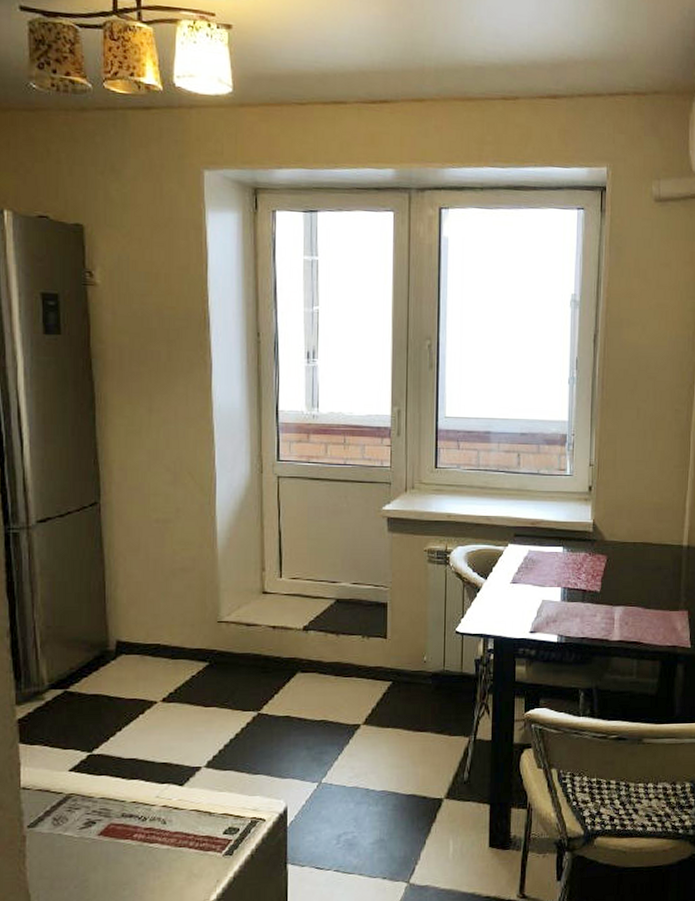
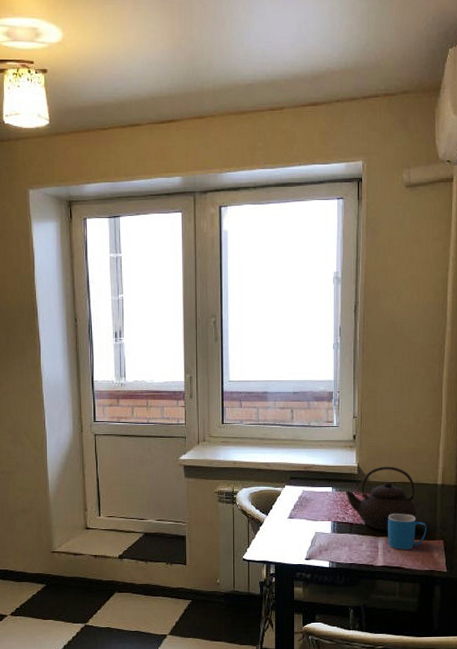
teapot: none [578,523,660,599] -> present [345,466,418,531]
mug: none [626,579,670,622] -> present [388,514,427,550]

